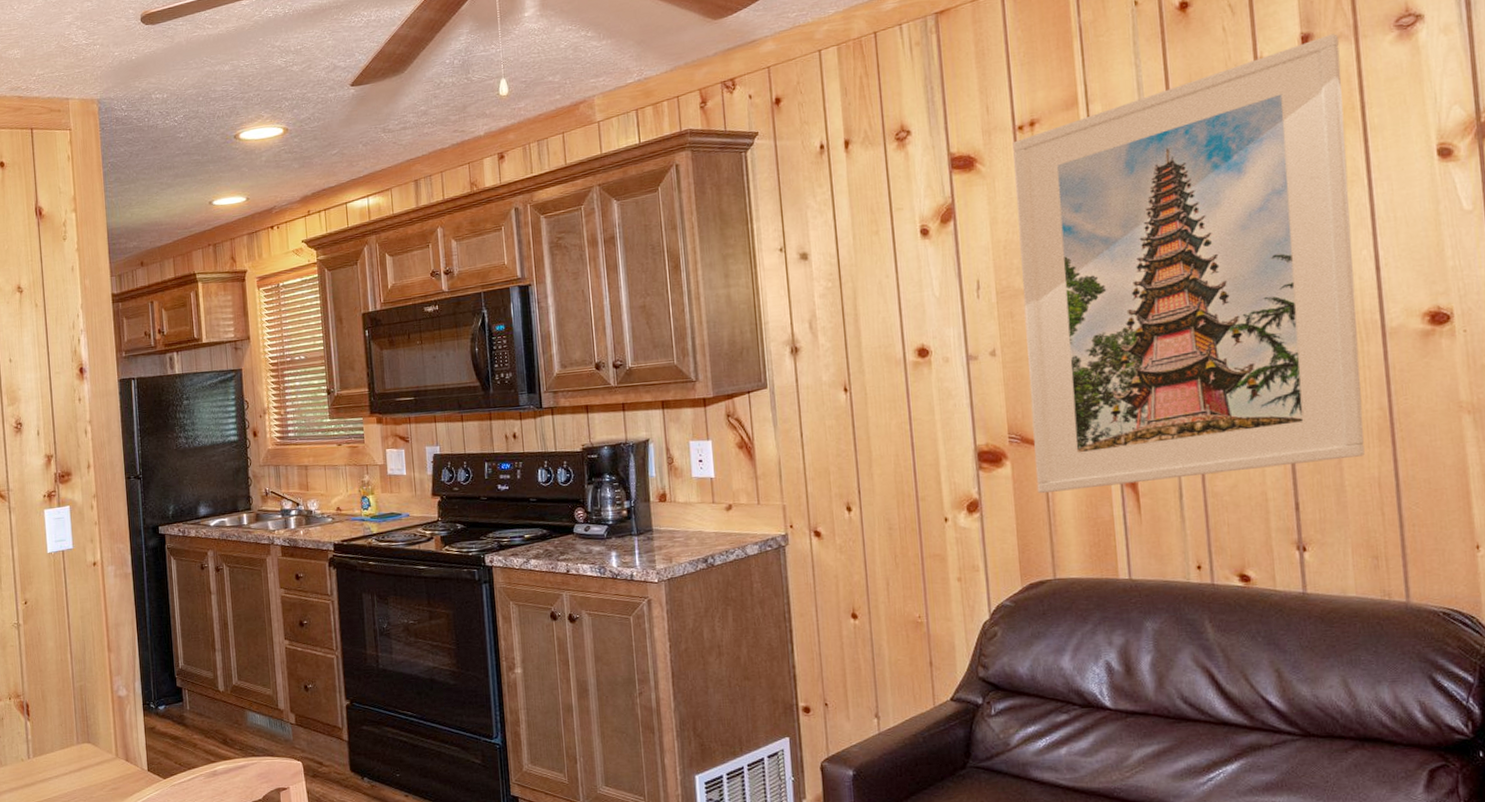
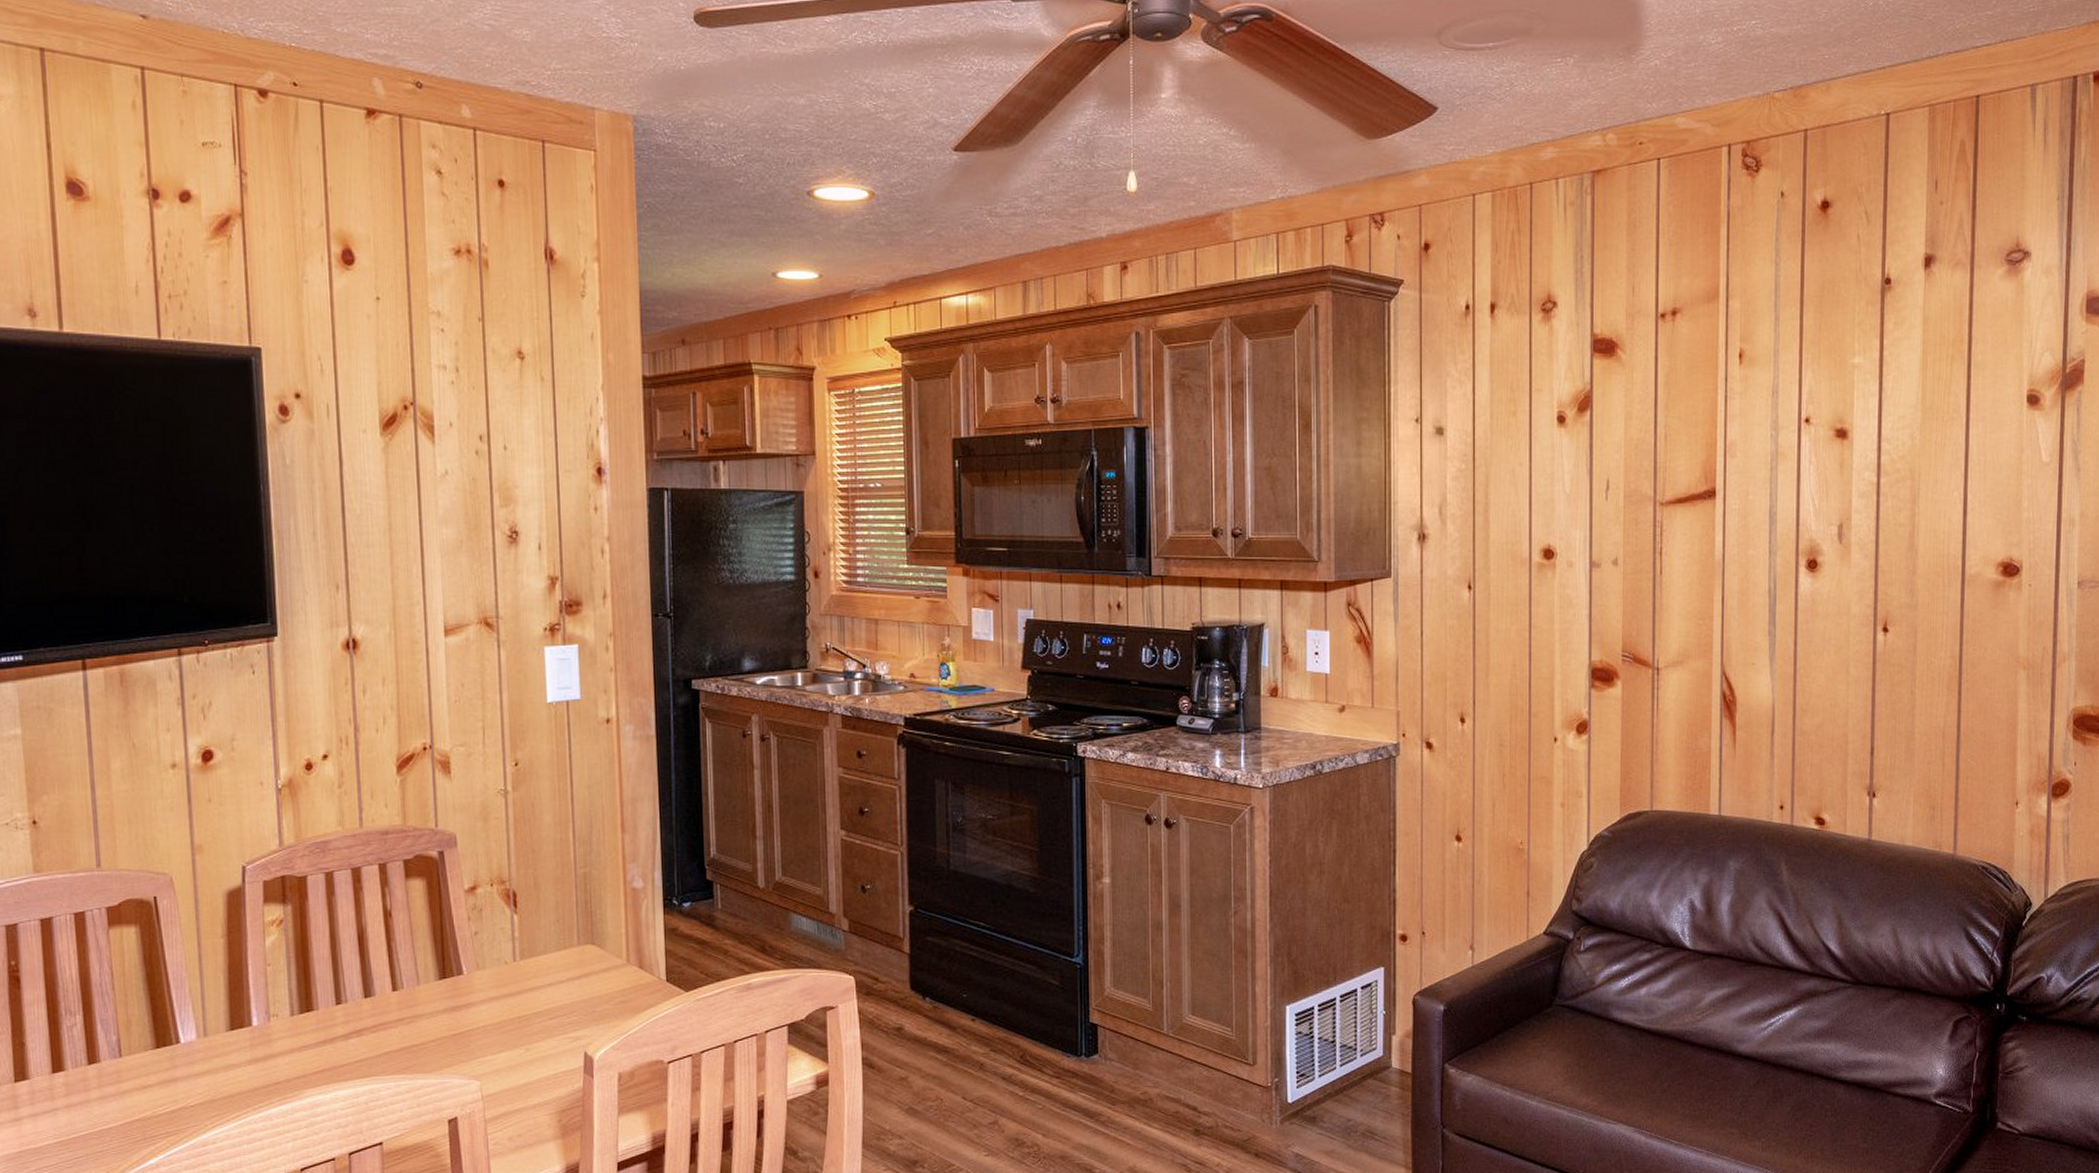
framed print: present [1013,34,1365,494] -> none [1643,259,1957,719]

